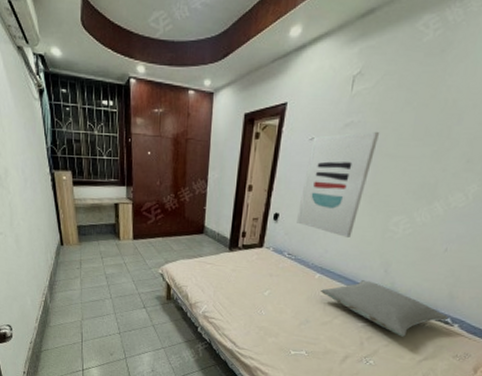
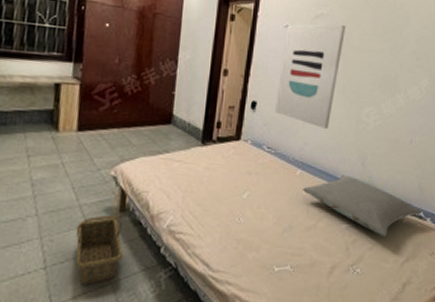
basket: none [137,301,171,347] -> present [75,215,124,285]

